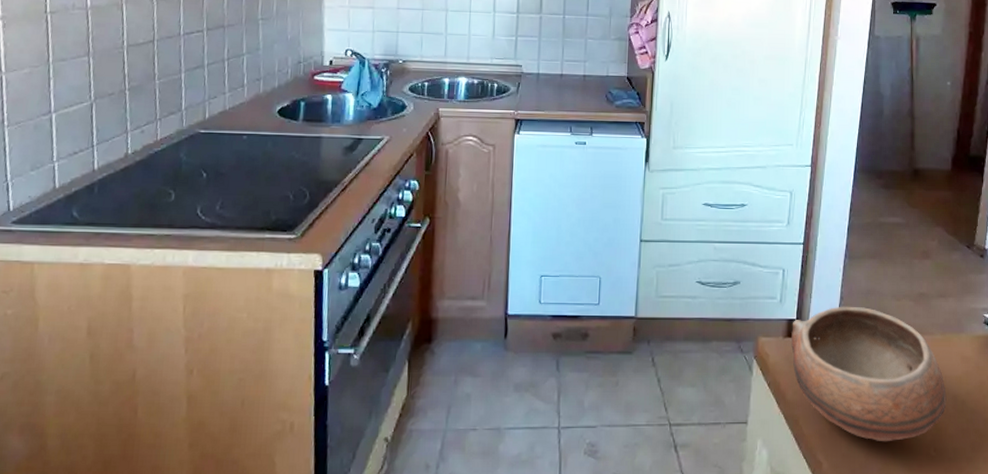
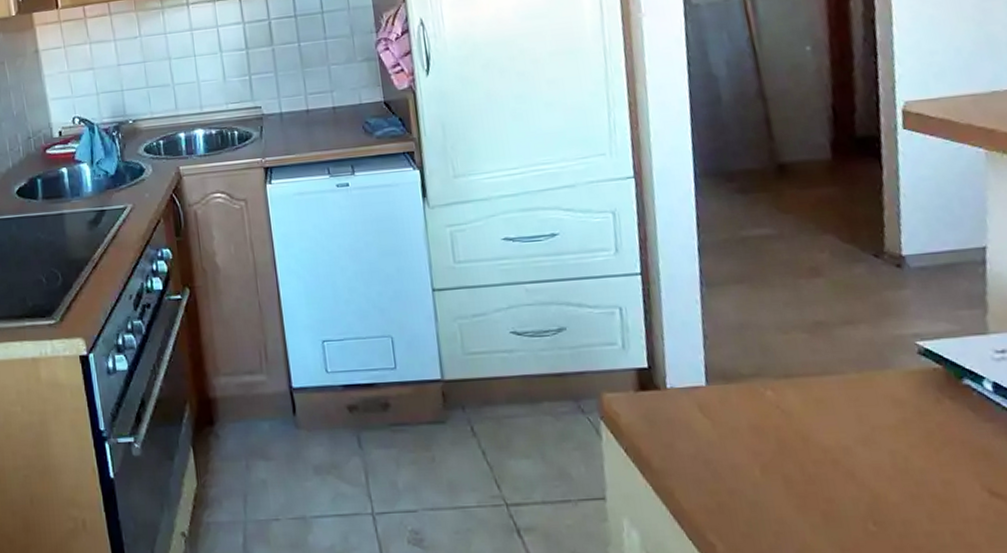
bowl: present [791,306,946,442] -> none [643,346,882,516]

